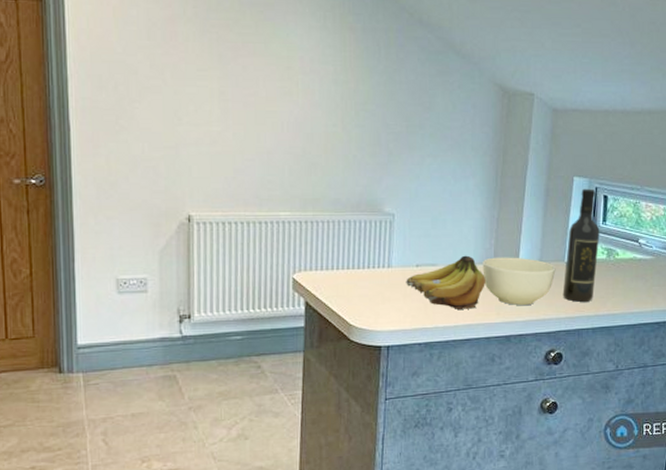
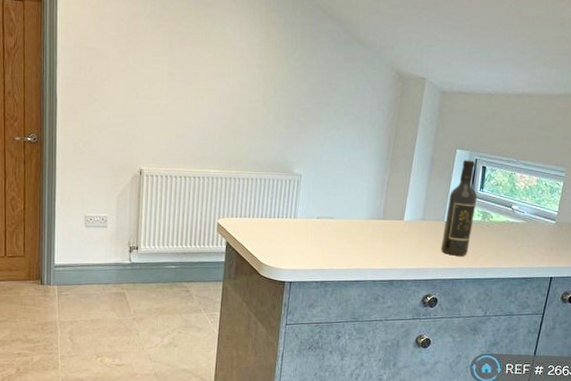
fruit: present [406,255,487,309] -> none [308,211,375,256]
bowl: present [482,257,556,306] -> none [372,214,436,256]

